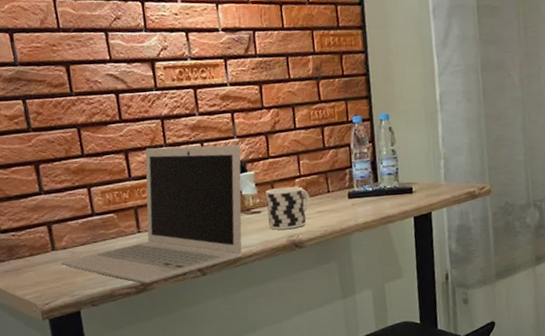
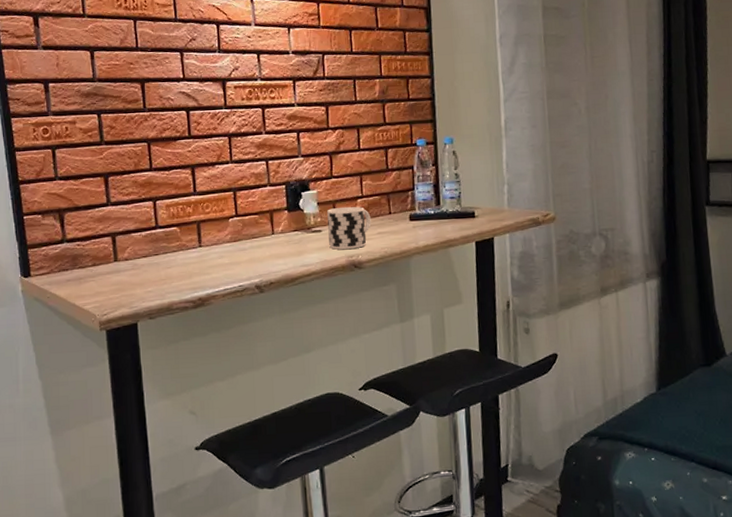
laptop: present [60,145,242,284] -> none [121,163,305,299]

